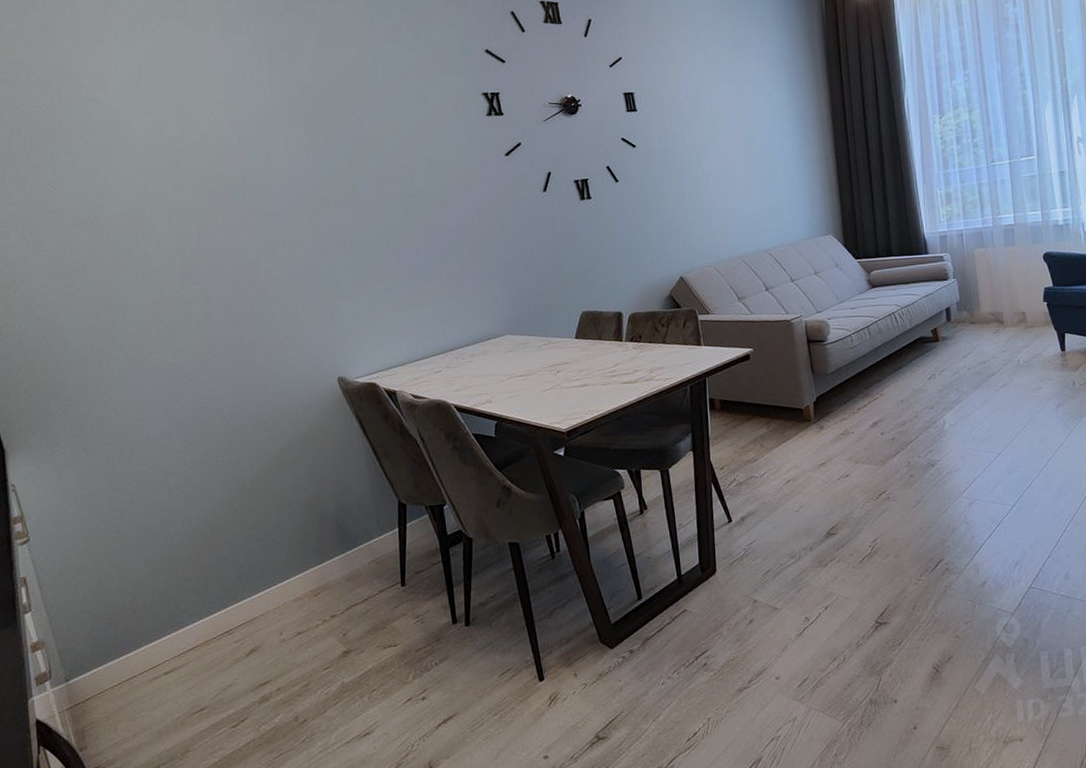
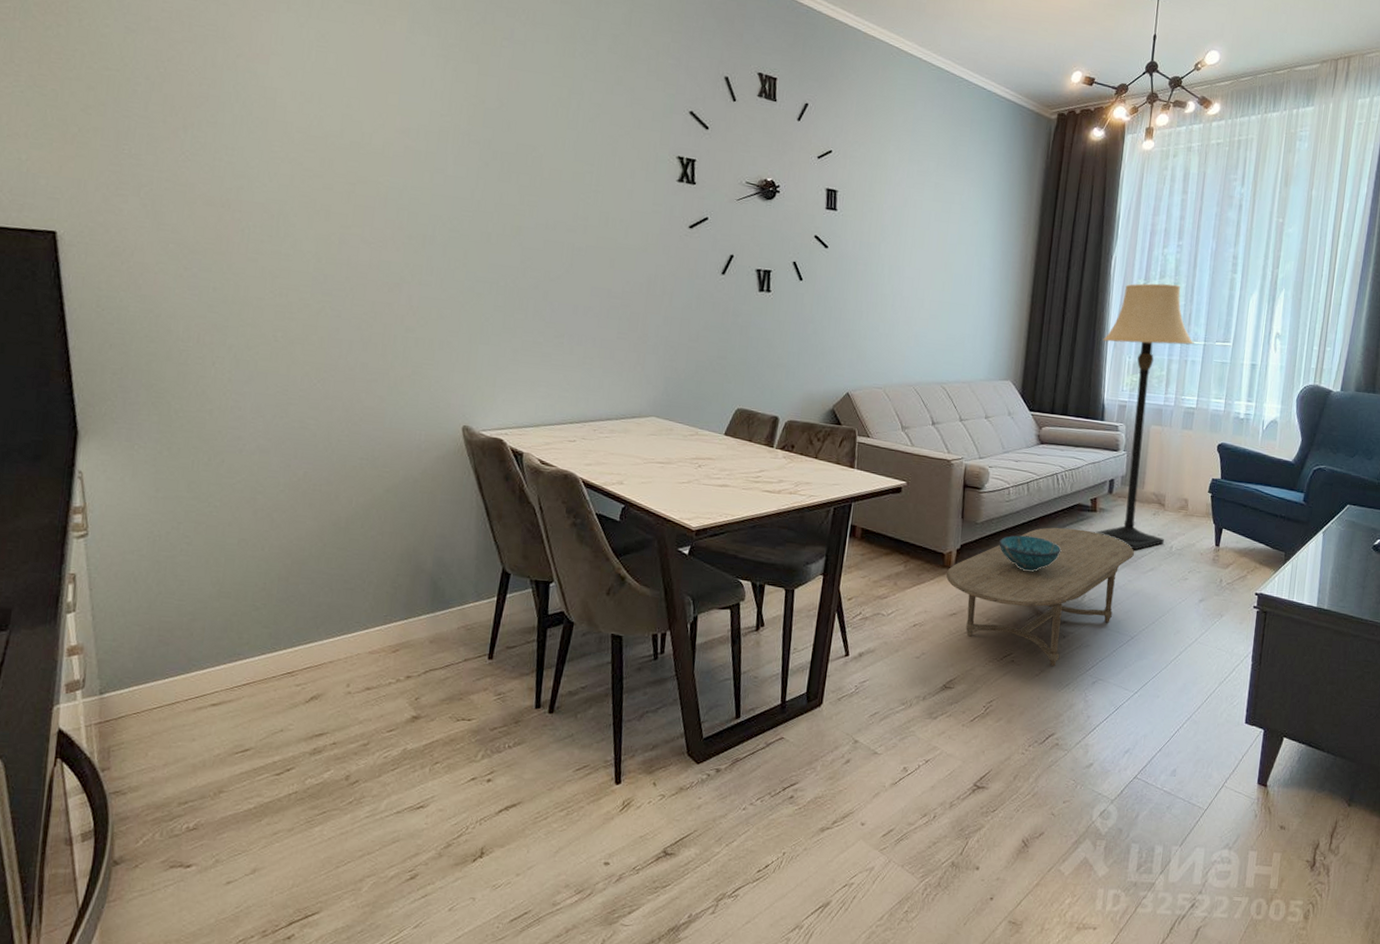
coffee table: none [807,360,984,496] -> present [945,527,1134,667]
decorative bowl: none [852,376,913,410] -> present [999,535,1062,572]
lamp: none [911,112,1011,371] -> present [1094,283,1194,551]

